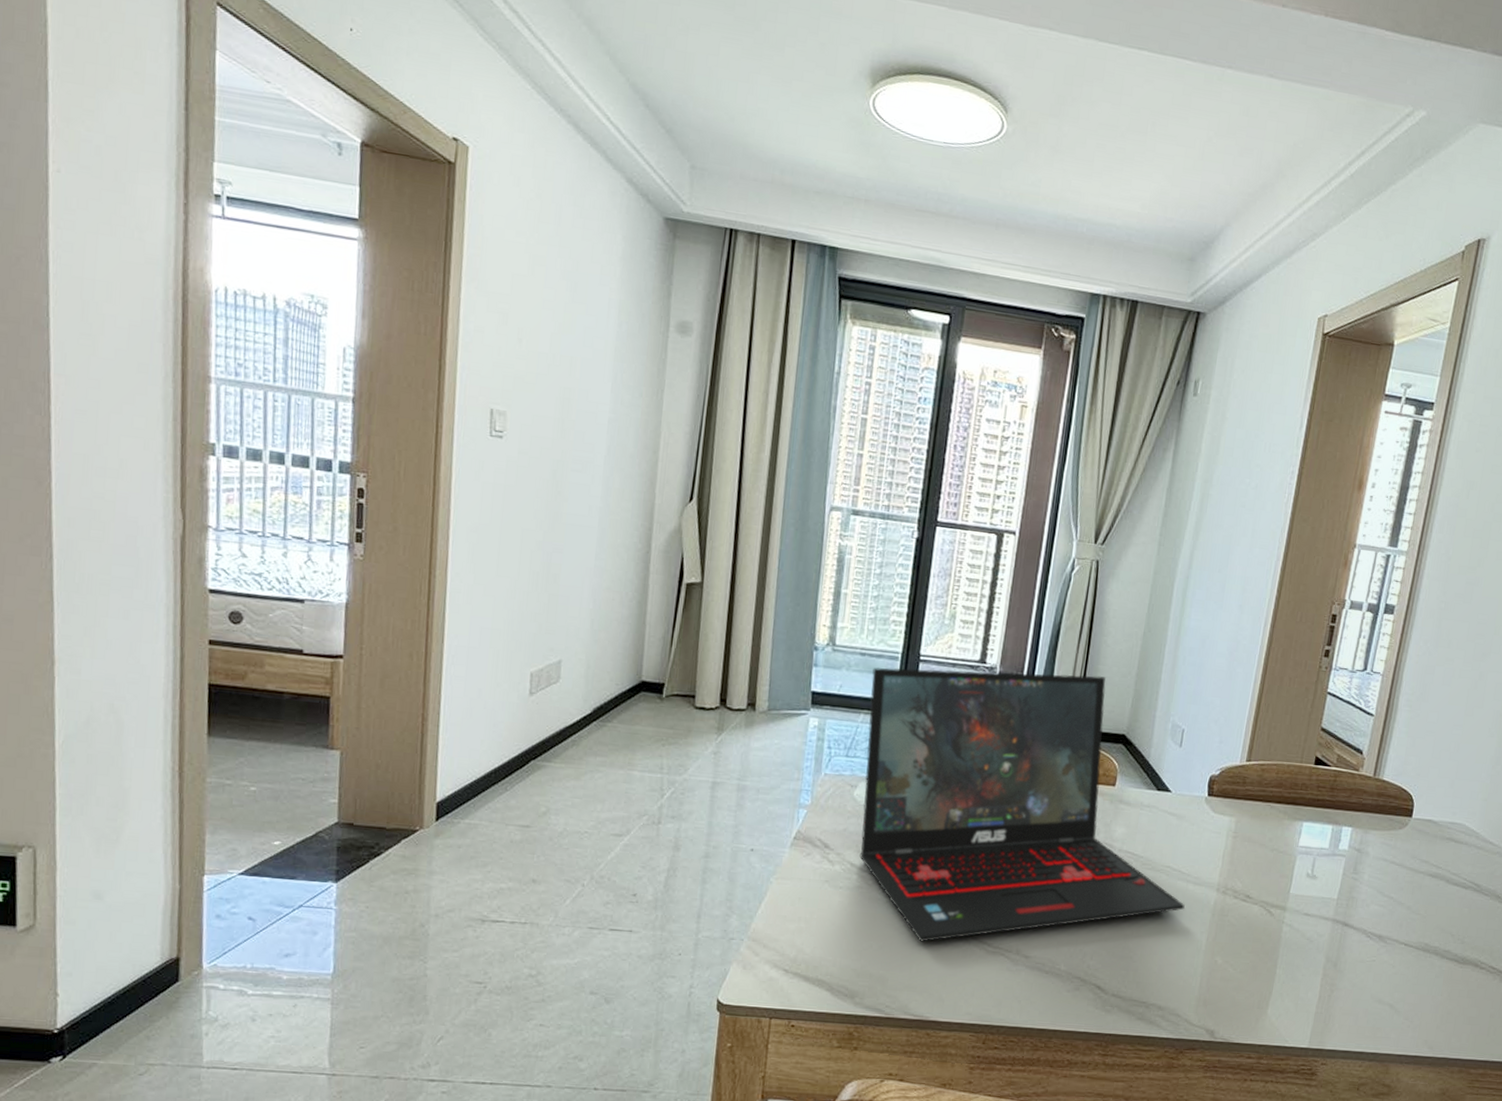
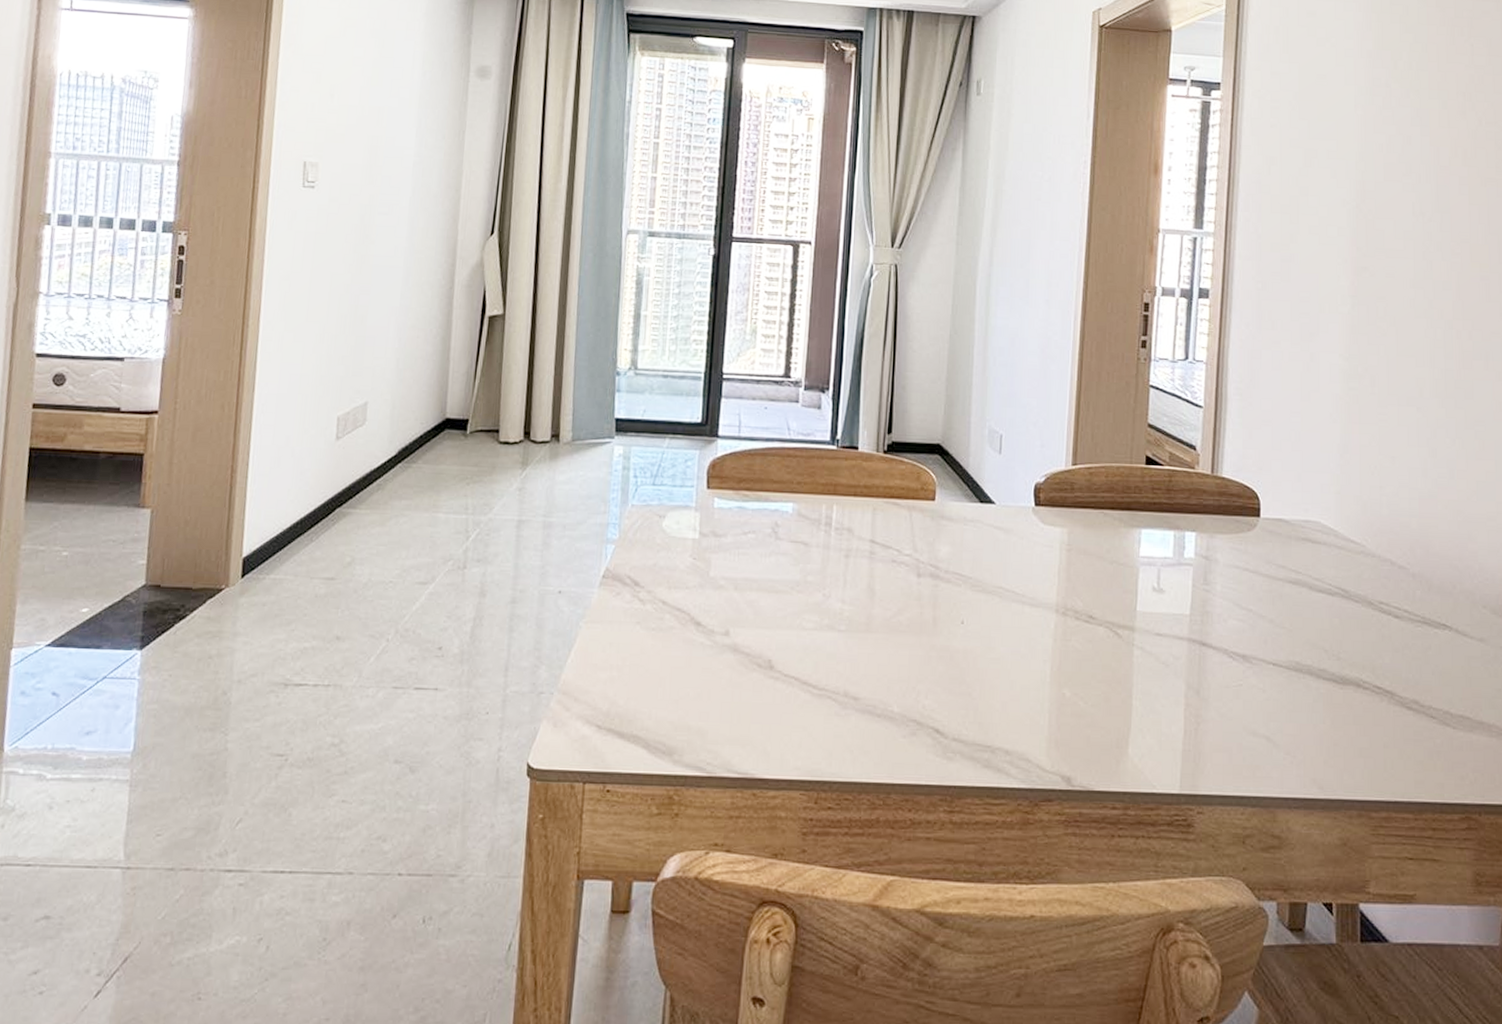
laptop: present [859,667,1185,942] -> none [671,383,1023,687]

